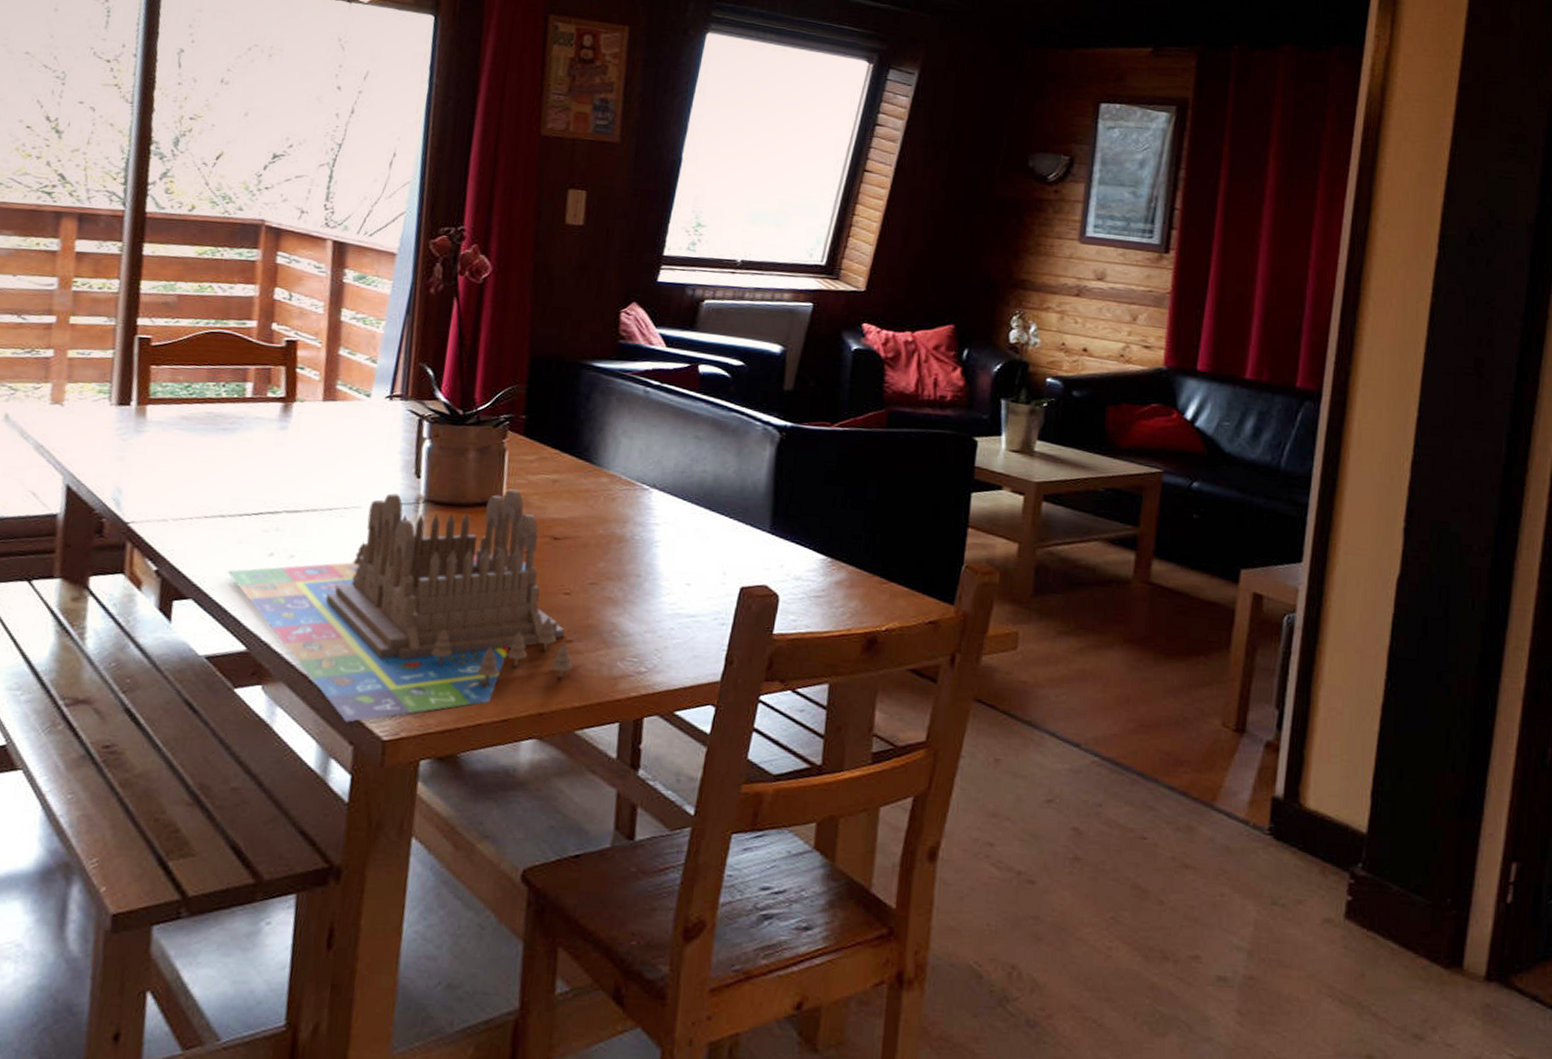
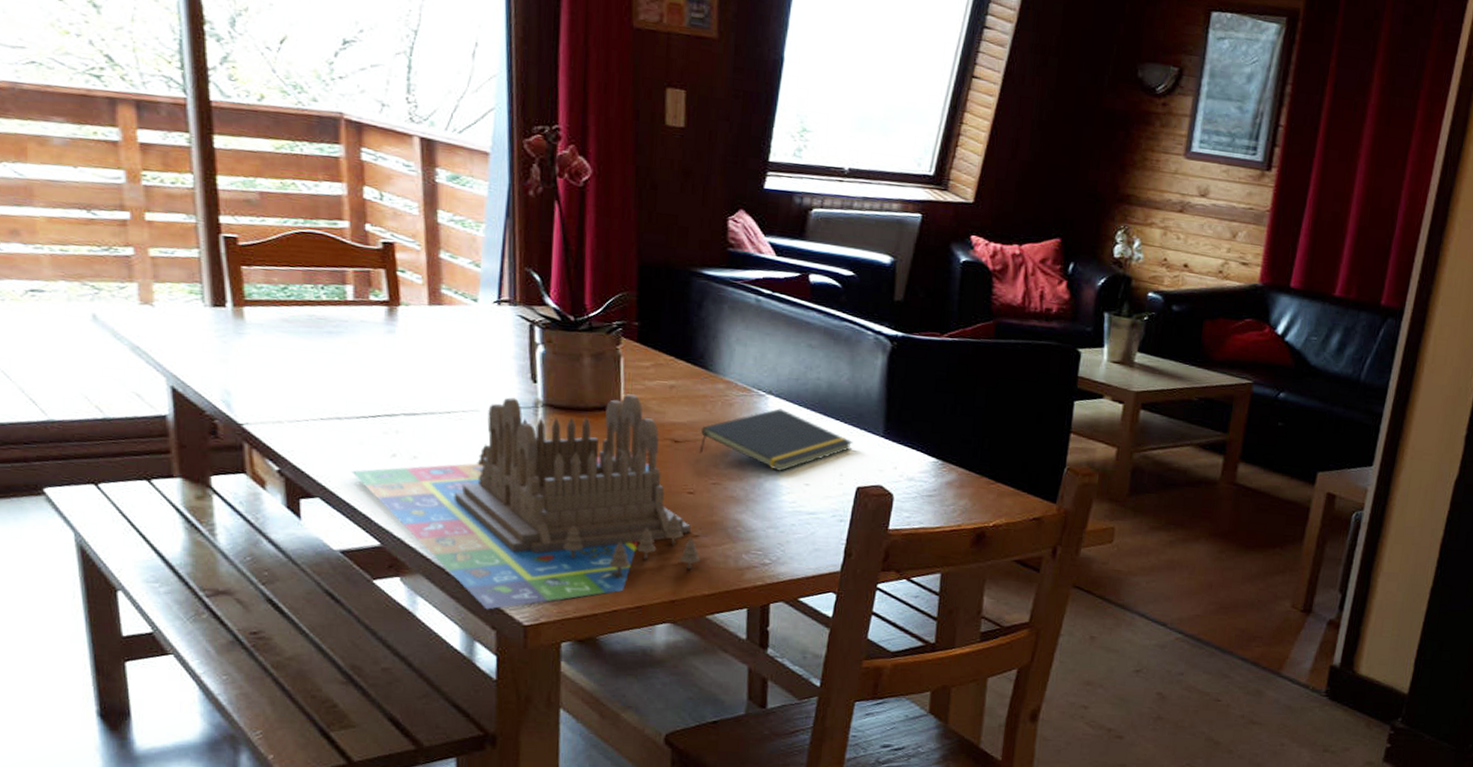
notepad: none [578,503,738,570] -> present [698,408,853,471]

